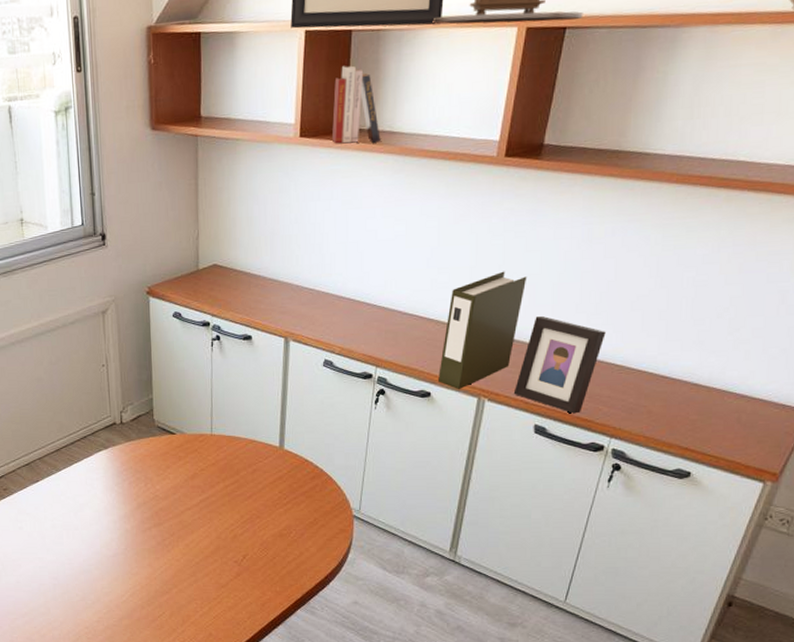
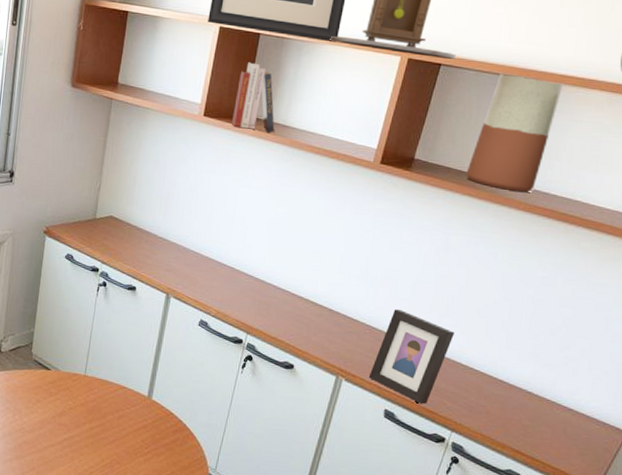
binder: present [437,271,527,390] -> none [301,263,390,367]
vase: none [605,23,716,163] -> present [466,73,564,192]

